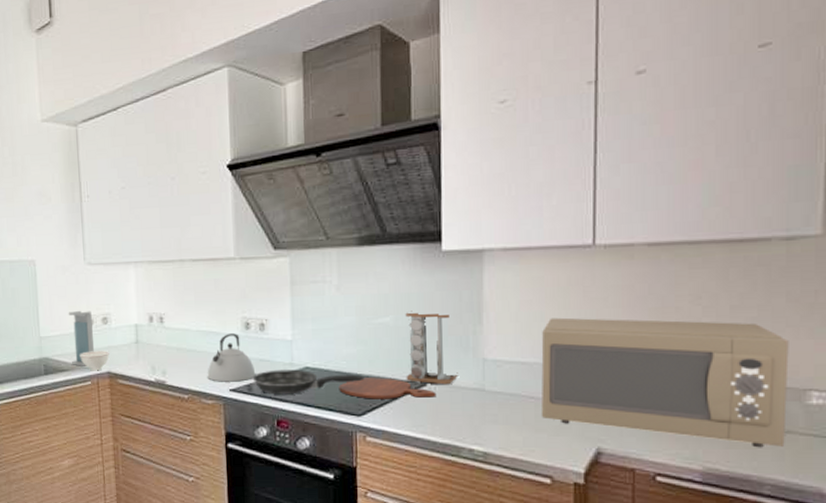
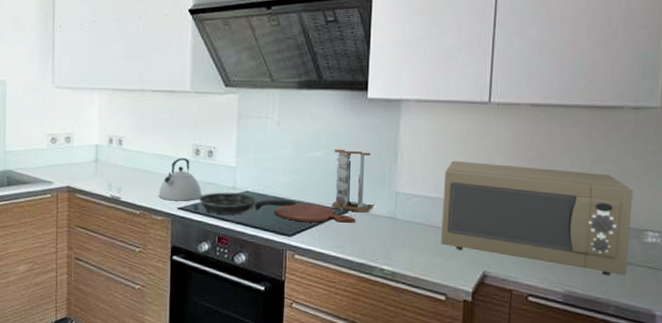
soap dispenser: present [68,311,95,366] -> none [33,129,57,180]
bowl: present [80,351,110,371] -> none [42,166,70,185]

